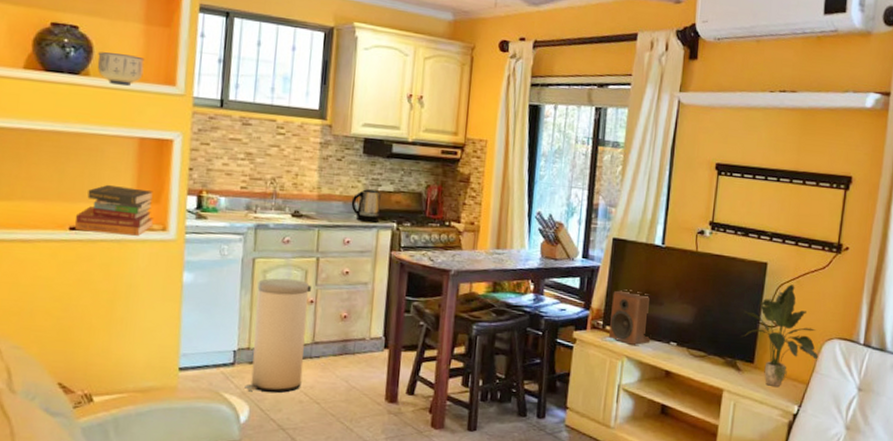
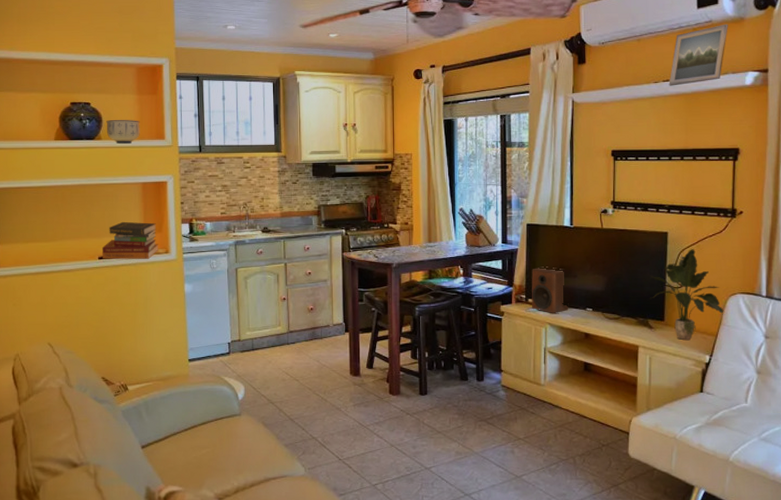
pedal bin: present [244,278,311,393] -> none [239,282,283,373]
kettle: present [351,189,382,223] -> none [307,204,331,232]
picture frame: none [785,35,854,99] -> present [669,24,728,86]

